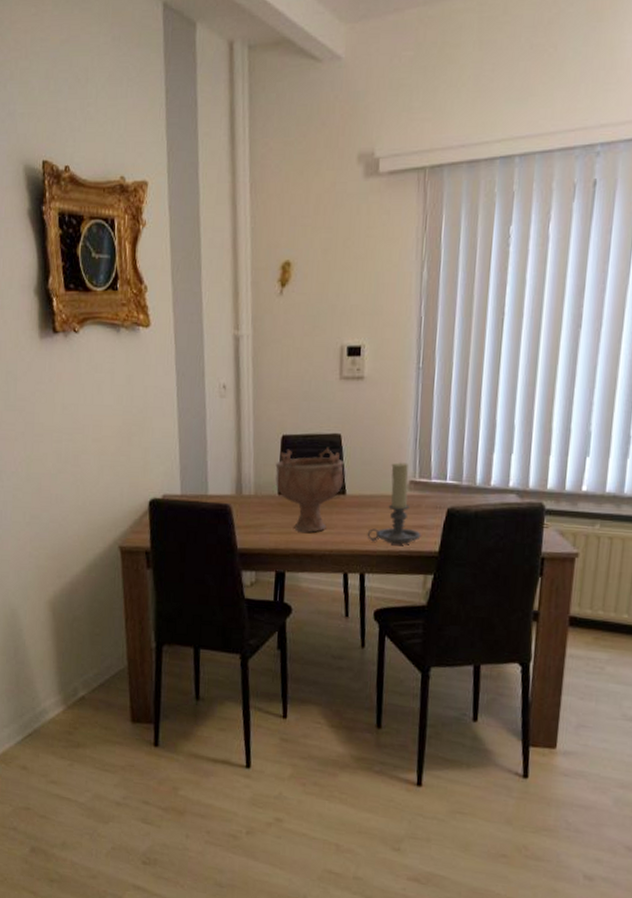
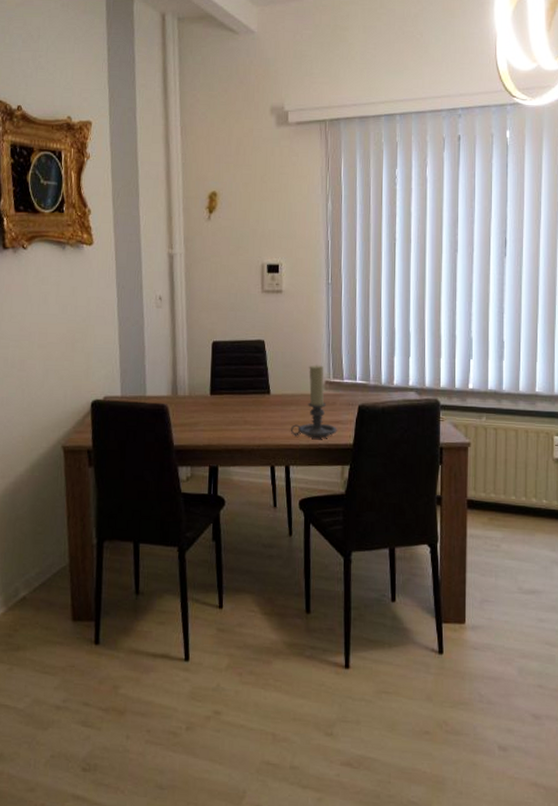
decorative bowl: present [275,447,344,533] -> none [207,351,269,429]

